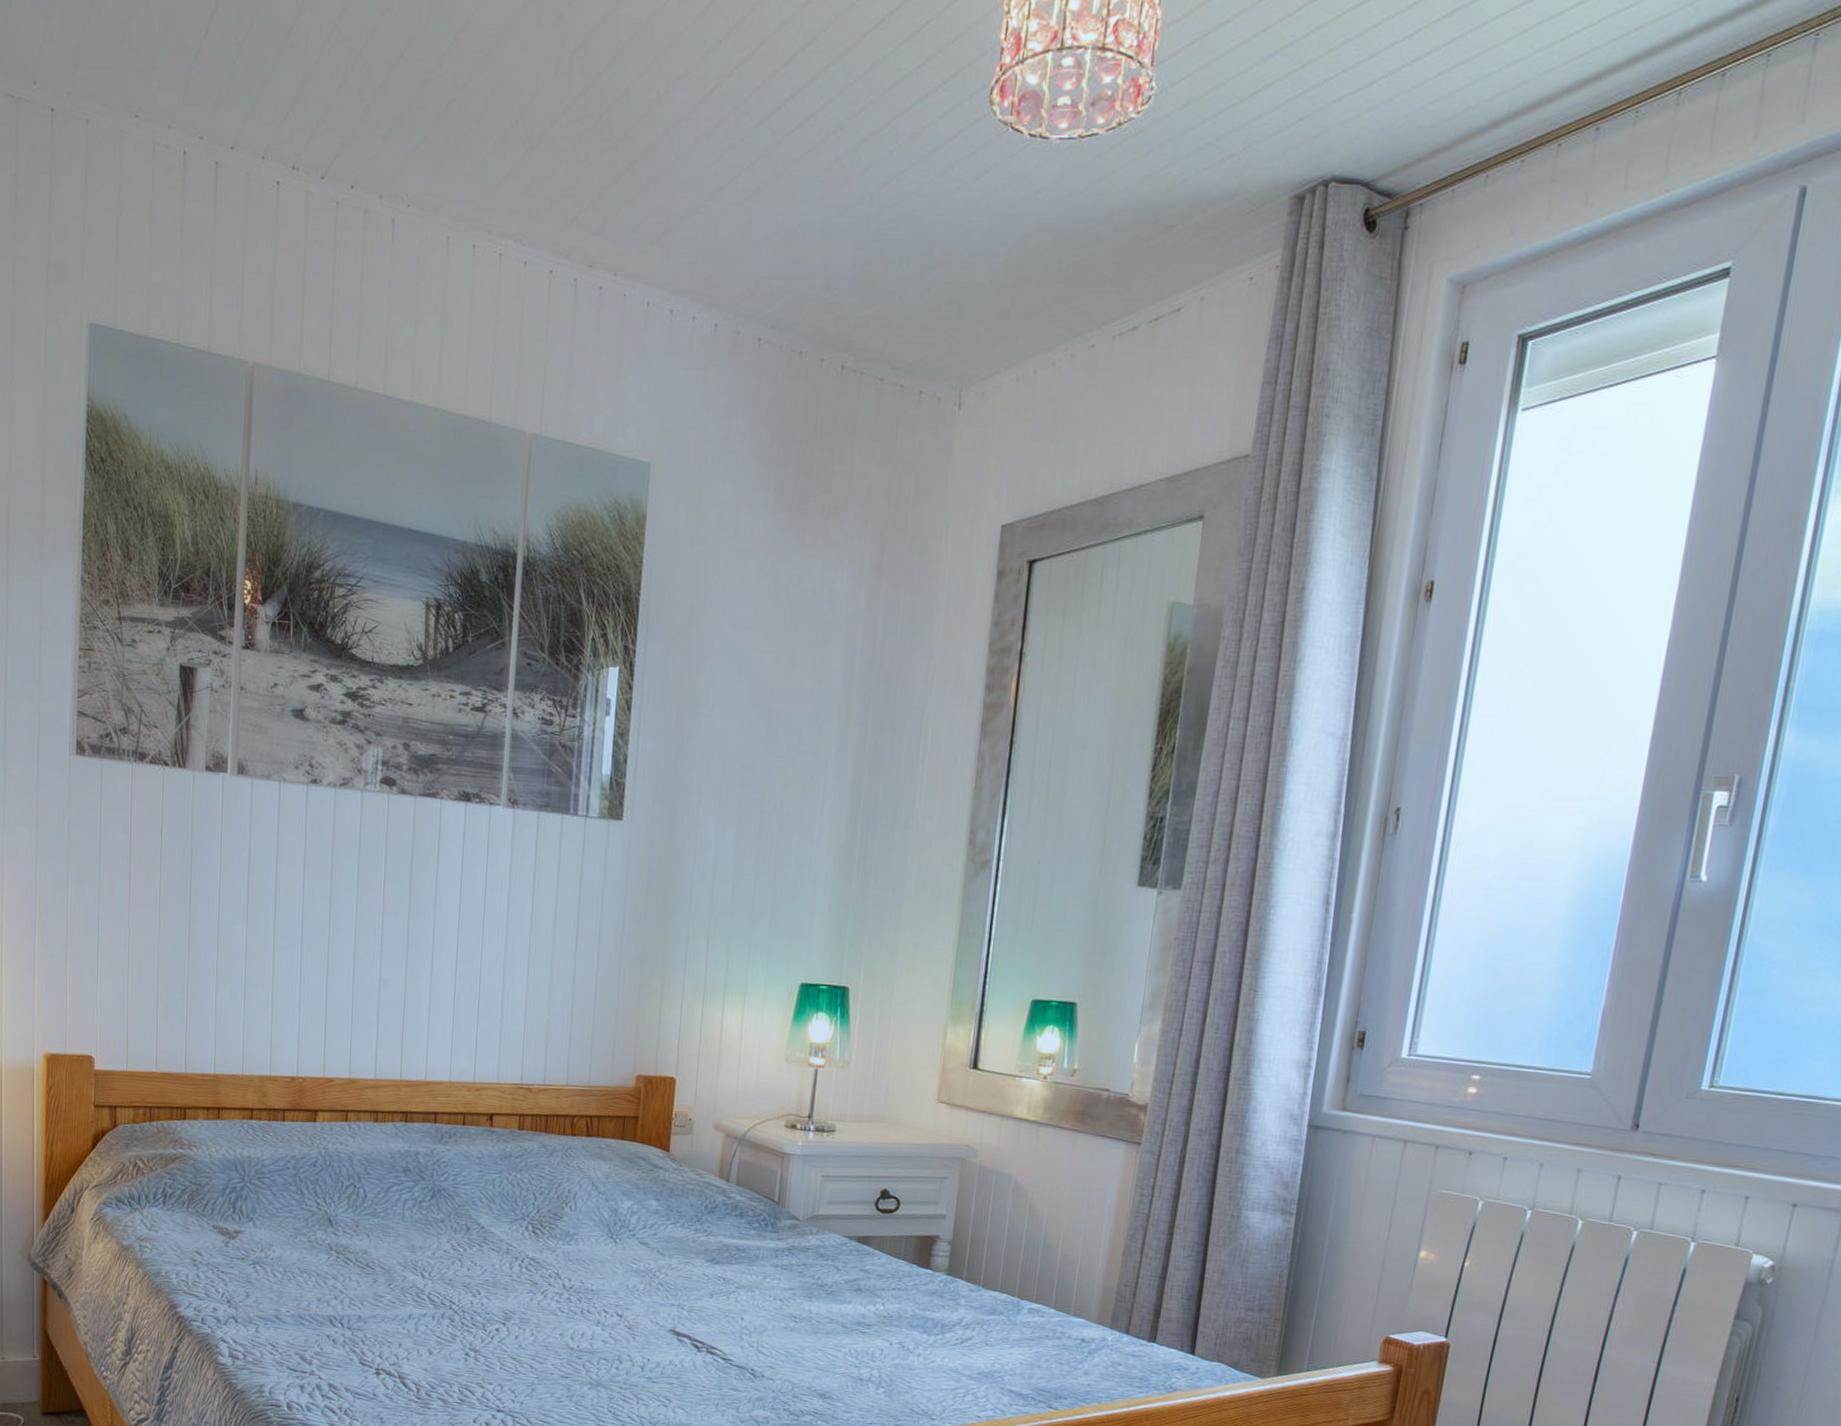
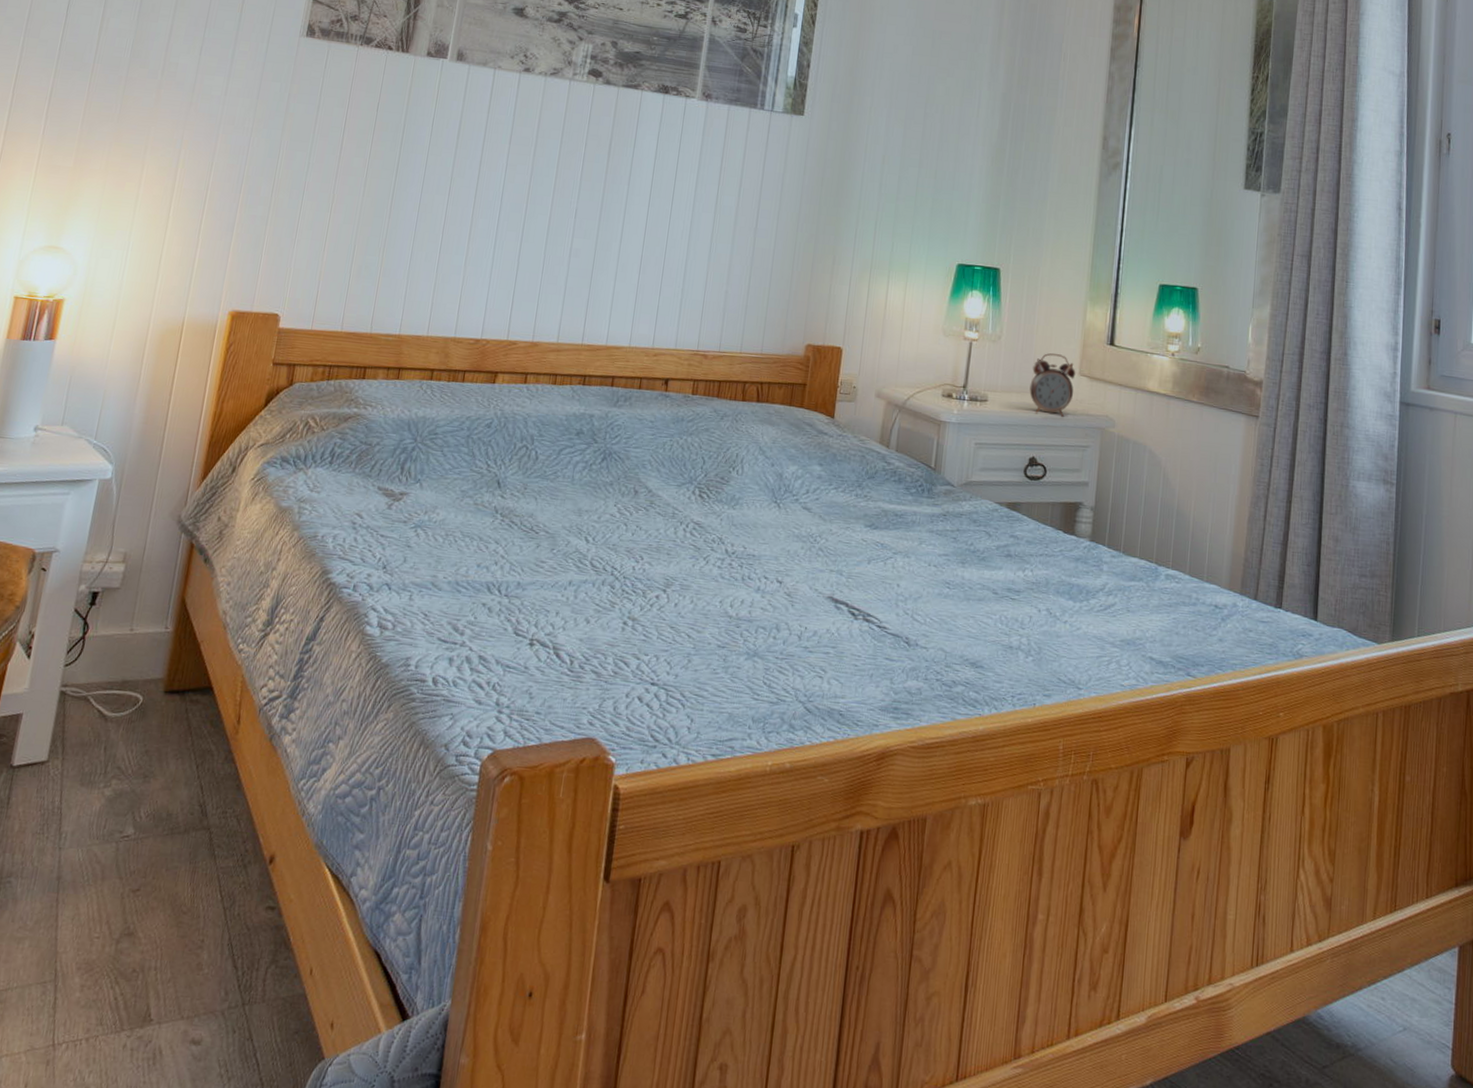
alarm clock: none [881,1079,934,1148] -> present [1029,353,1076,418]

